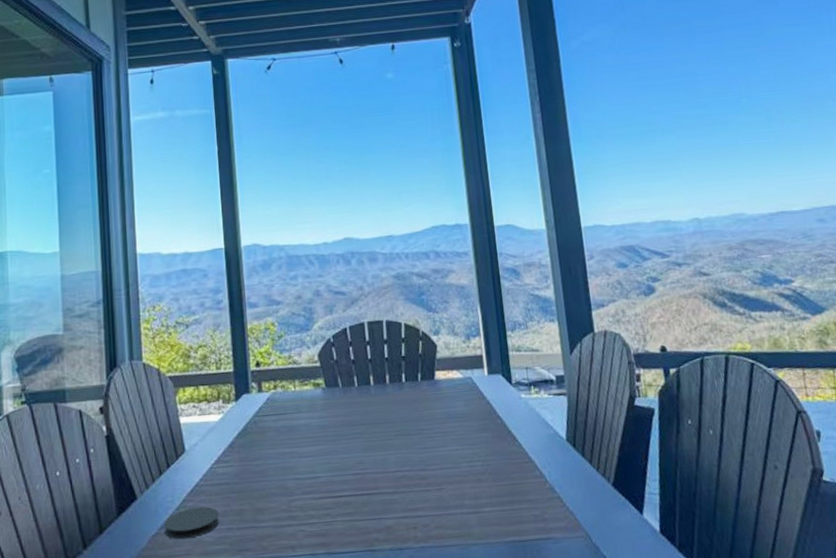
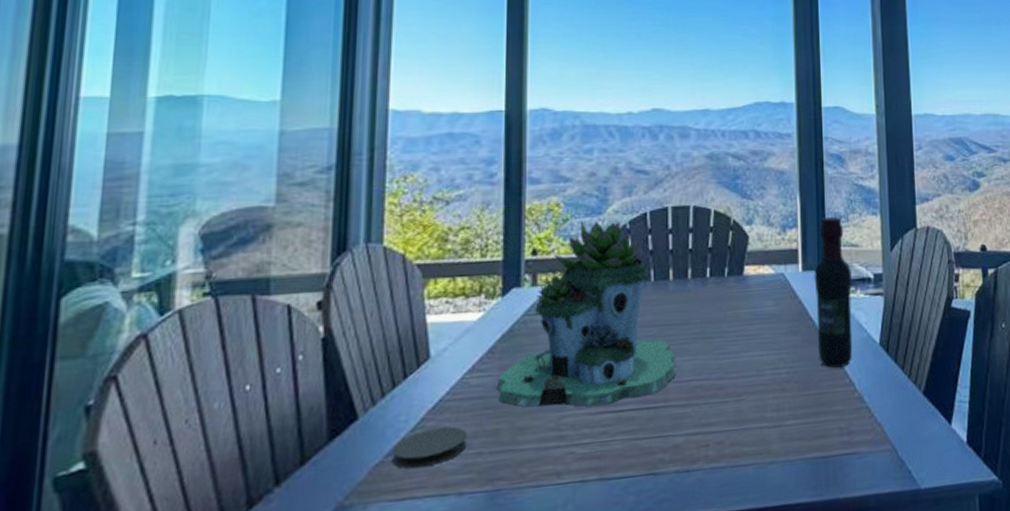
succulent planter: none [237,337,383,492] -> present [496,221,676,407]
wine bottle: none [499,325,541,462] -> present [814,216,853,368]

